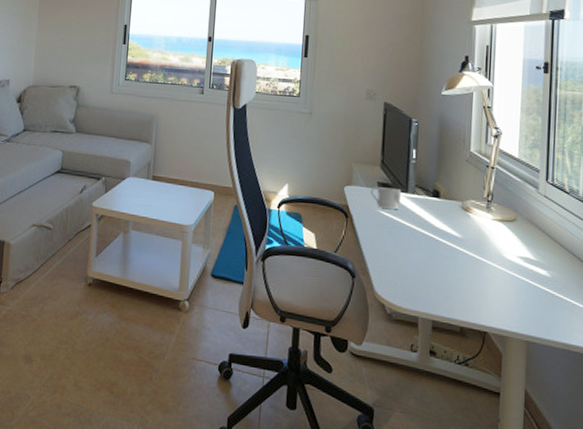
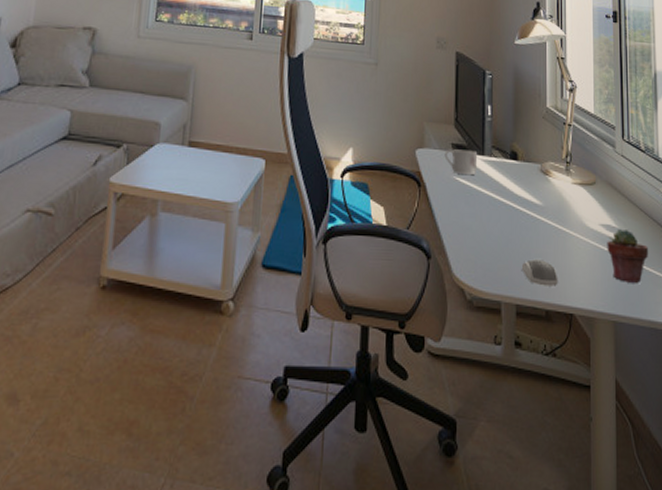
computer mouse: none [438,283,474,308] -> present [521,259,558,286]
potted succulent: none [524,262,567,311] -> present [607,229,649,284]

